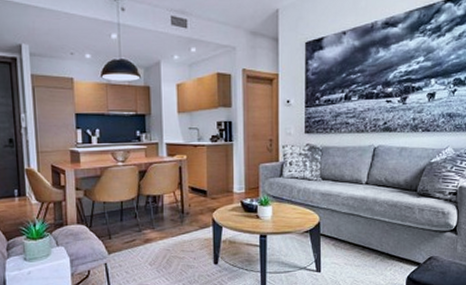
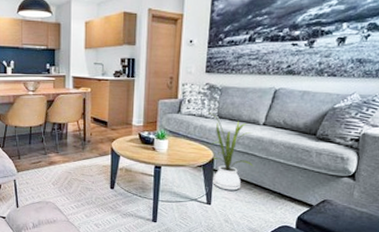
house plant: none [310,173,360,255] -> present [207,111,254,191]

